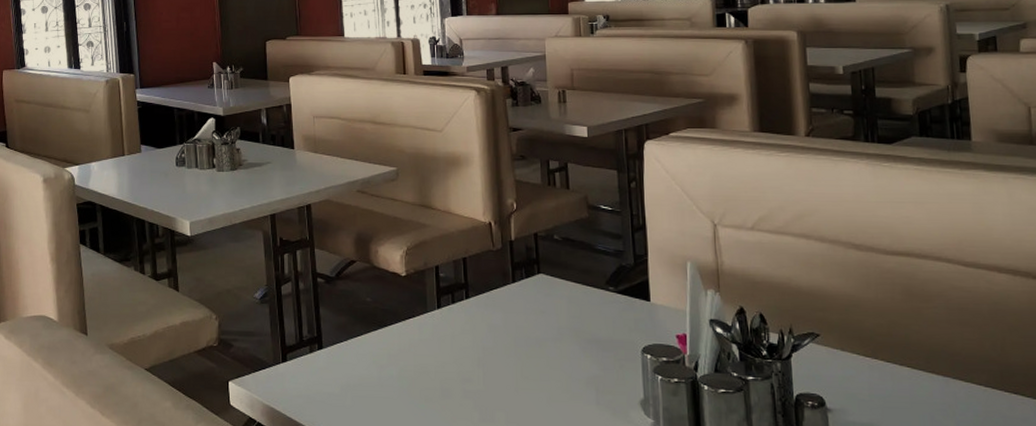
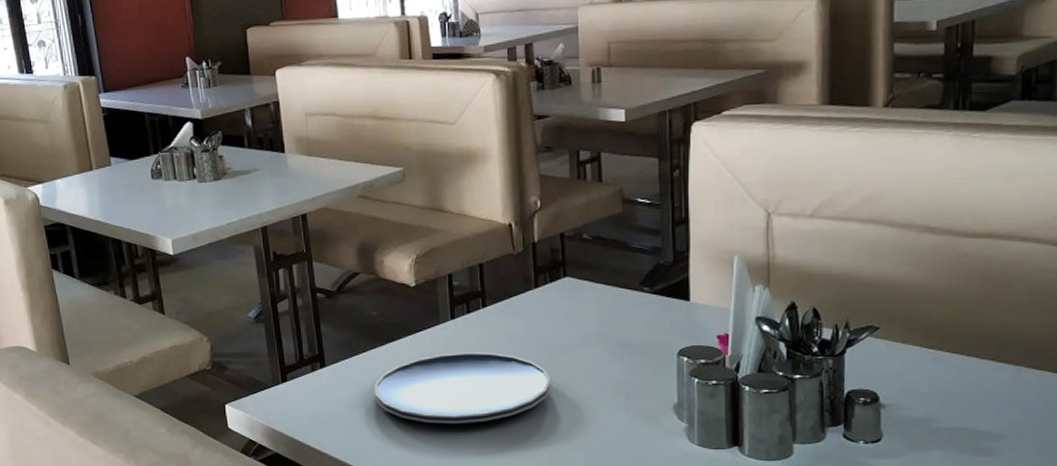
plate: none [367,340,529,410] -> present [374,352,551,423]

